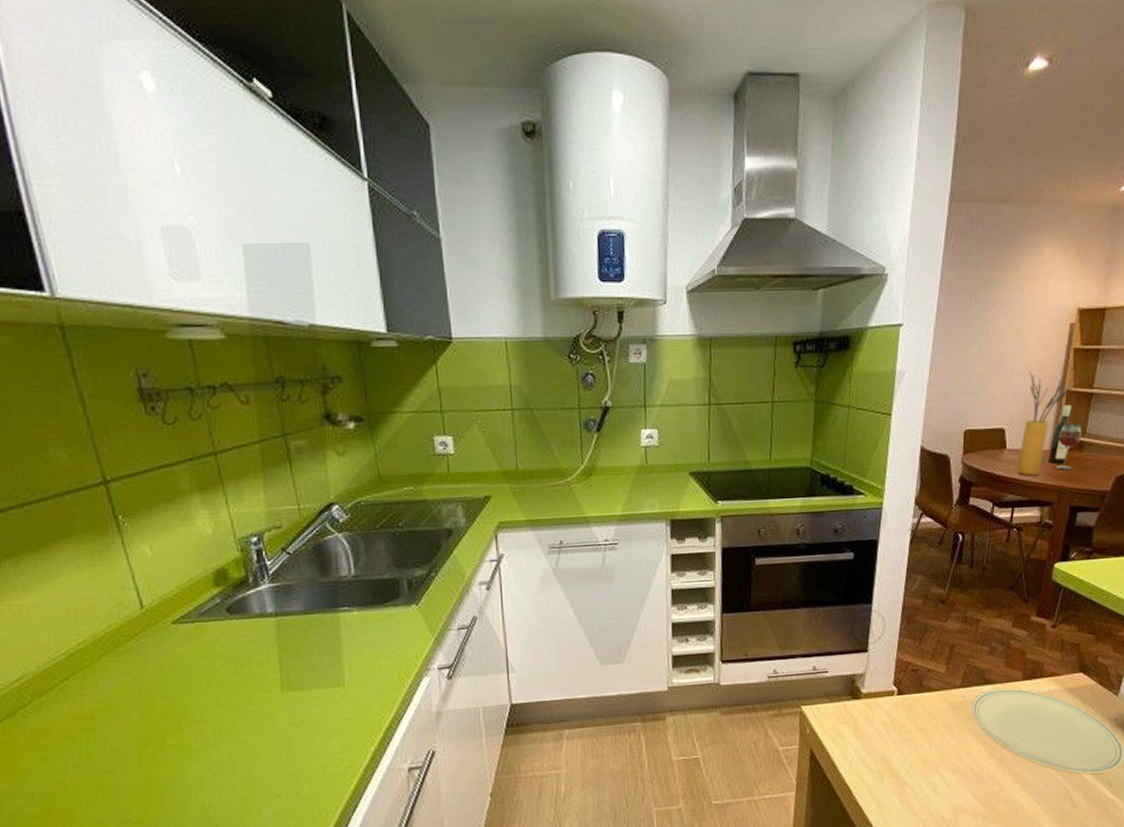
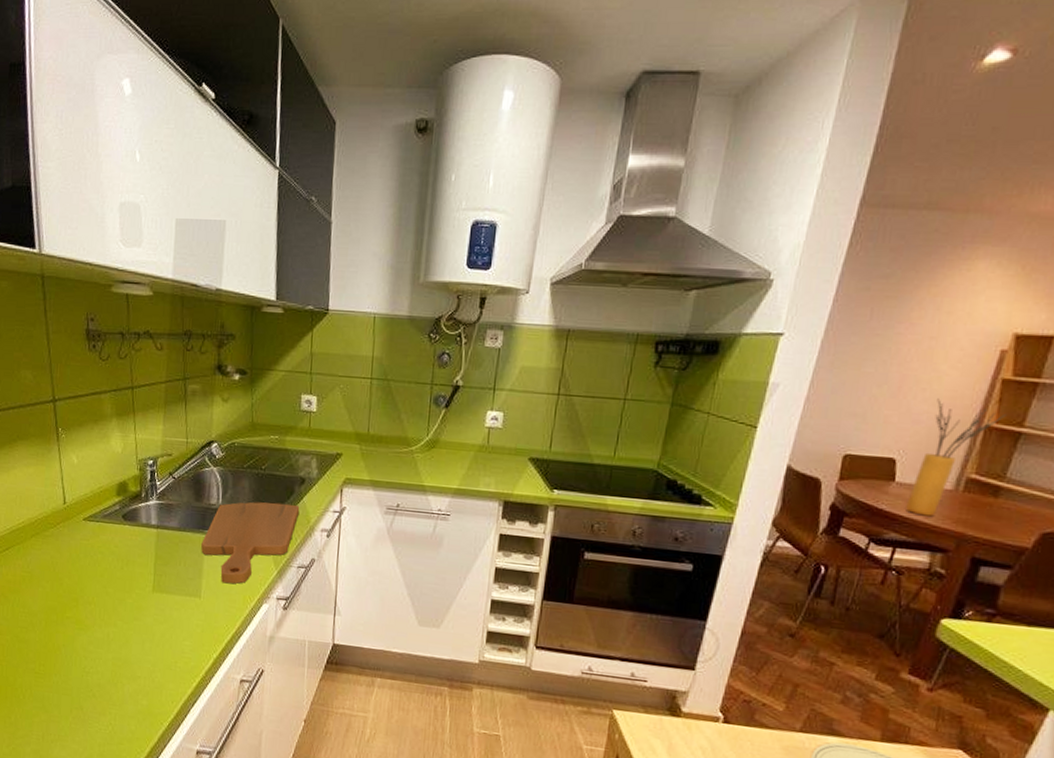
cutting board: none [336,560,451,664] -> present [201,502,300,584]
bottle: present [1049,405,1072,465] -> none [949,442,990,509]
wineglass: present [1054,423,1082,470] -> none [956,463,1001,516]

